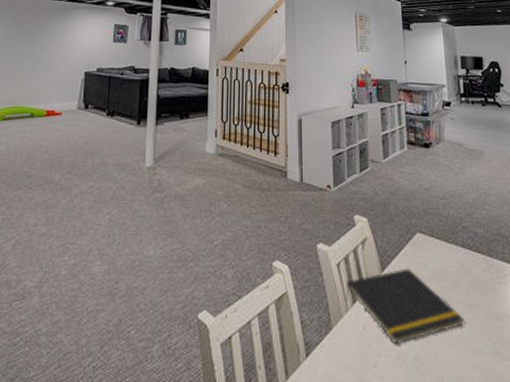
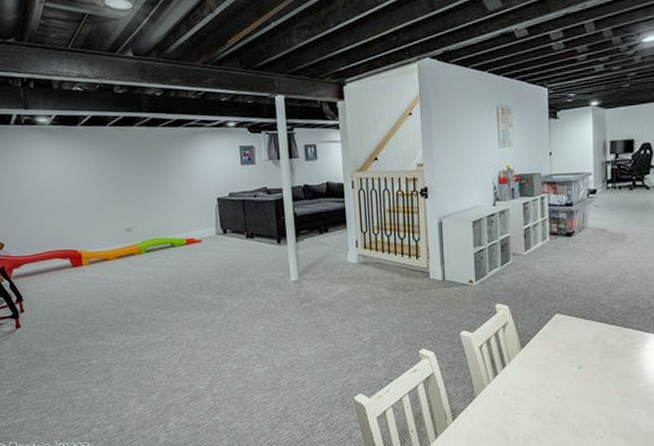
notepad: present [345,268,465,345] -> none [487,344,597,405]

